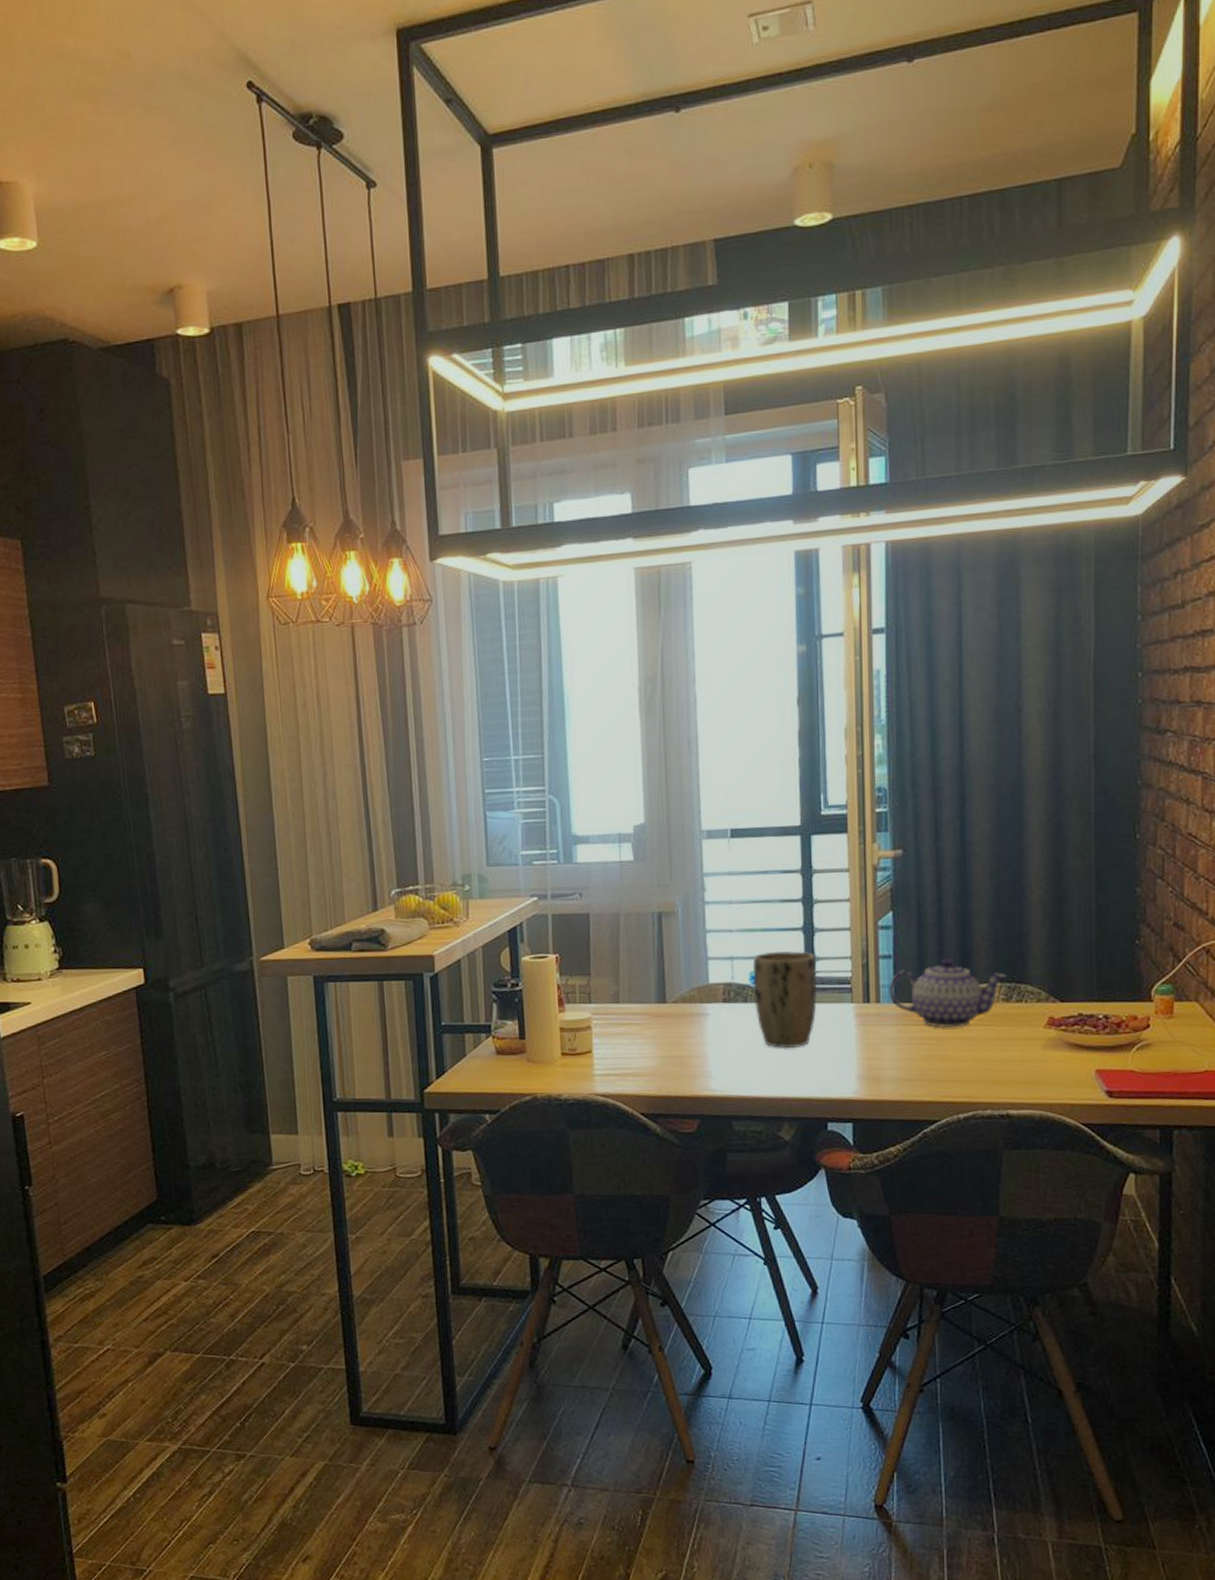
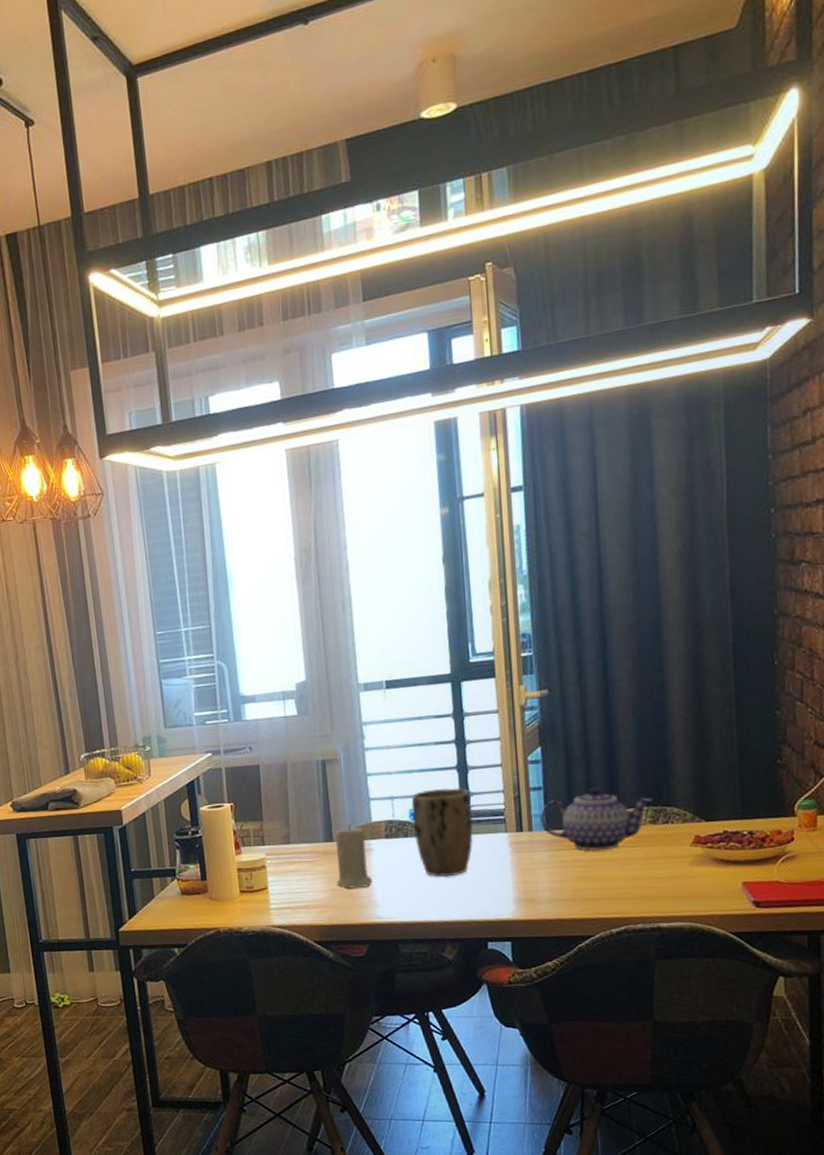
candle: none [667,985,708,1056] -> present [335,824,373,889]

